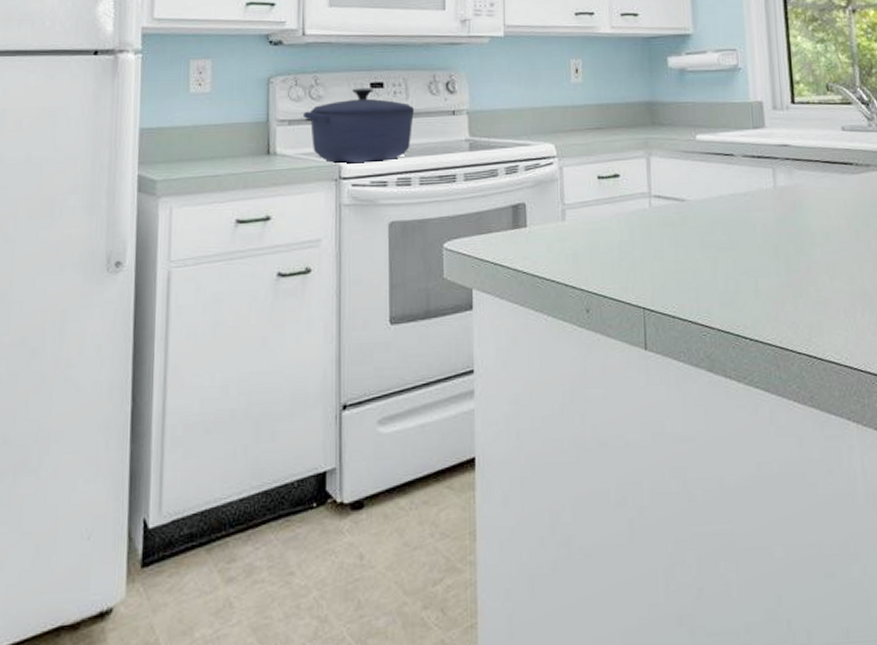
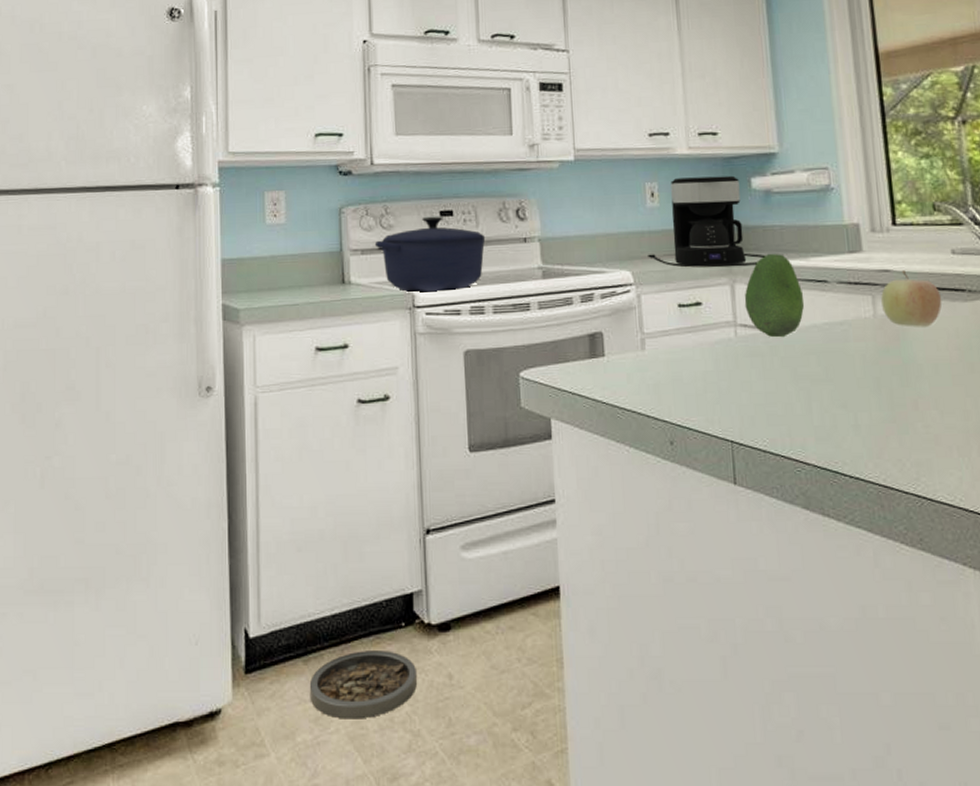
pet bowl: none [211,533,326,610] -> present [309,651,417,719]
coffee maker: none [571,54,680,141] -> present [648,175,766,268]
fruit: none [658,128,713,208] -> present [744,253,805,338]
fruit: none [780,145,833,199] -> present [881,270,942,328]

